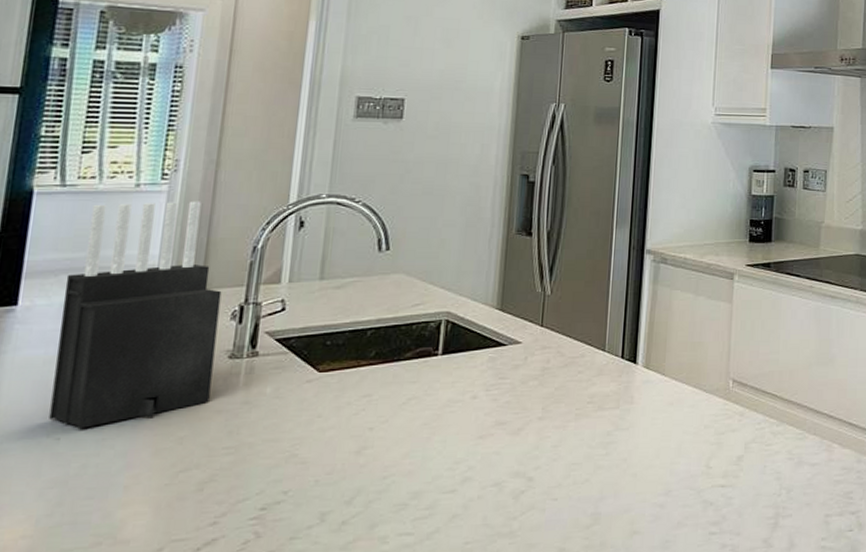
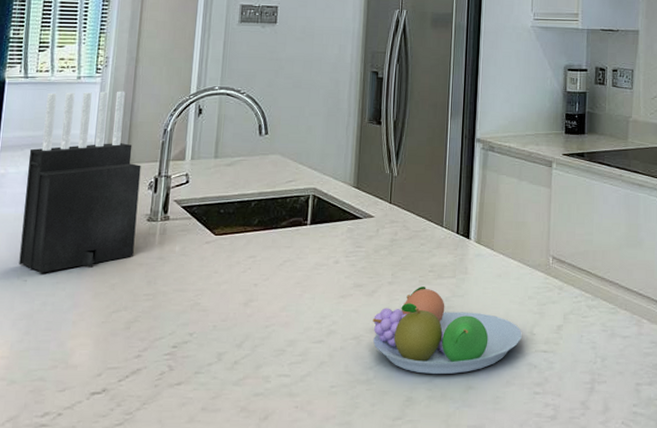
fruit bowl: none [518,421,697,521] -> present [372,287,522,375]

